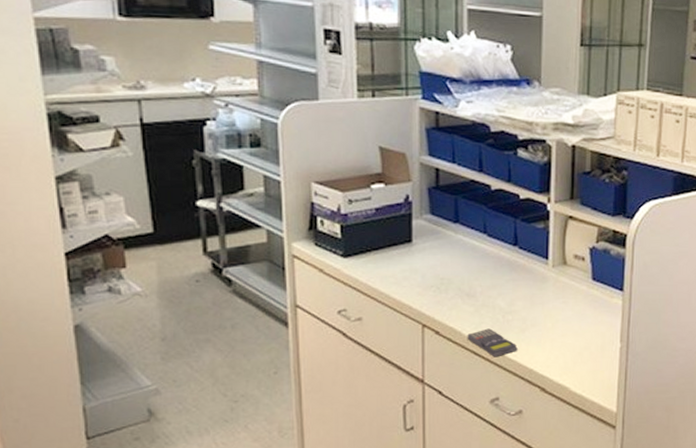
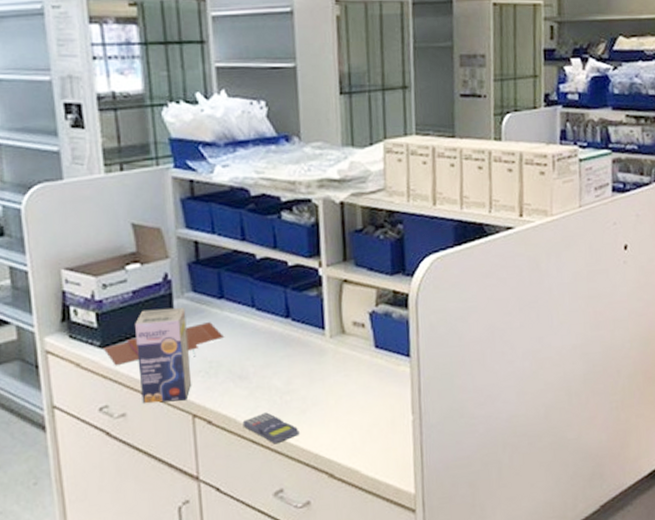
papers: none [345,243,457,275] -> present [102,322,225,366]
medicine box: none [376,226,424,311] -> present [135,308,192,404]

